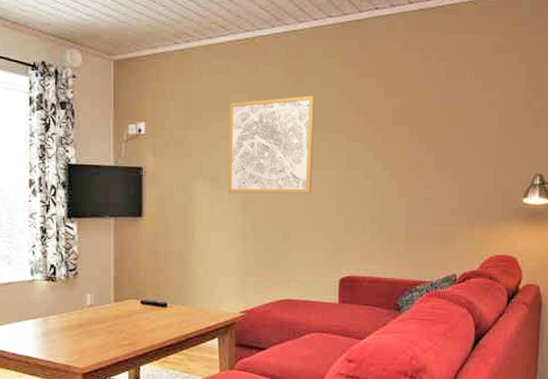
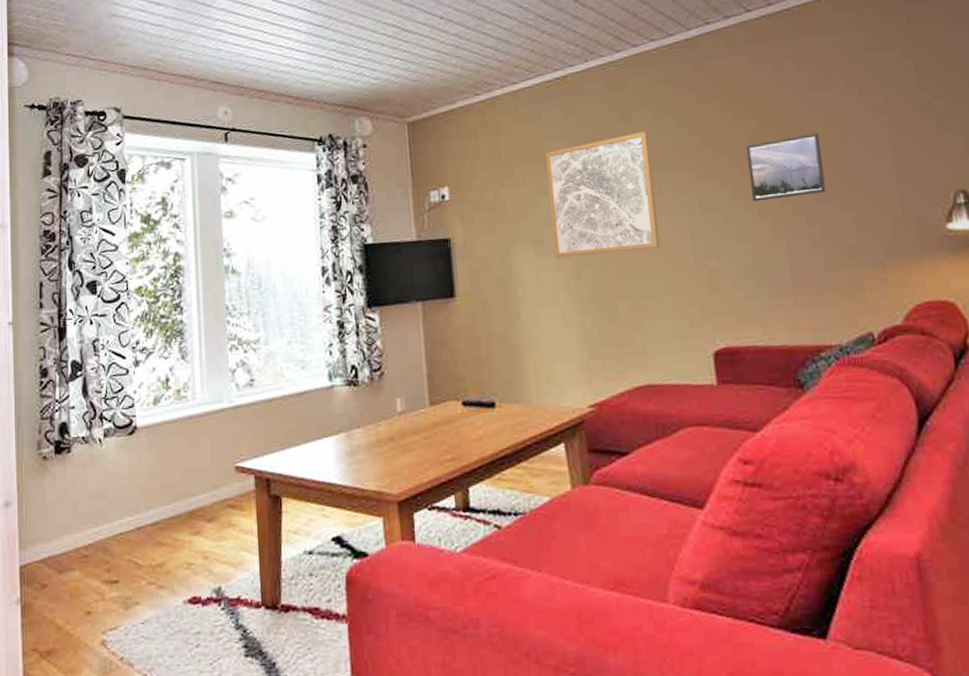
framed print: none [387,115,446,165] -> present [746,132,826,202]

